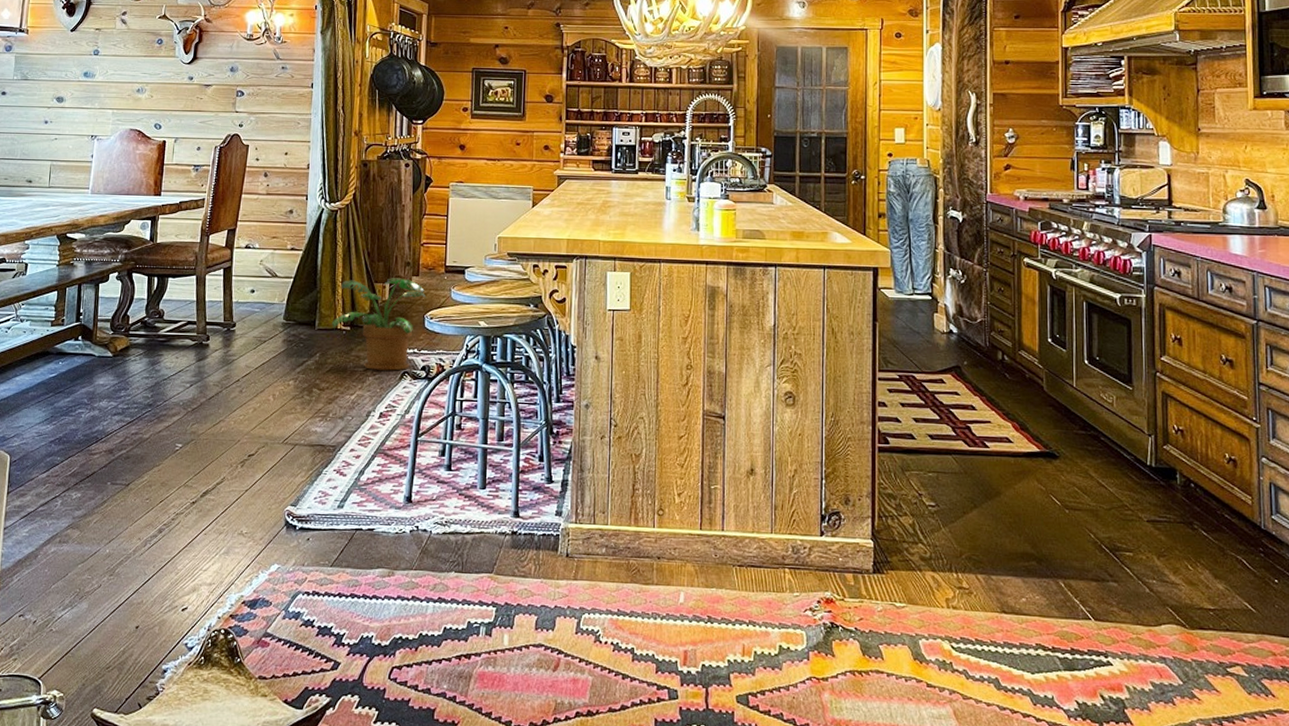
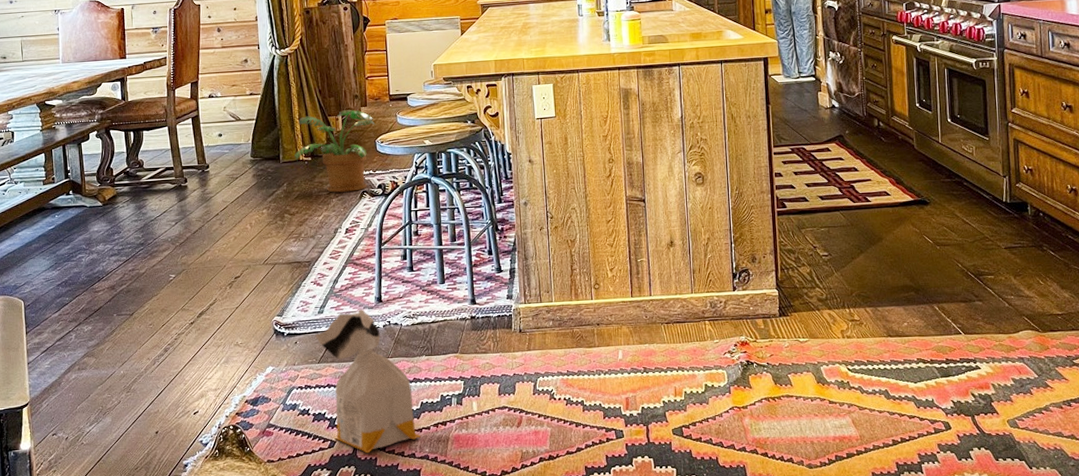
bag: none [331,509,439,681] -> present [315,310,421,453]

